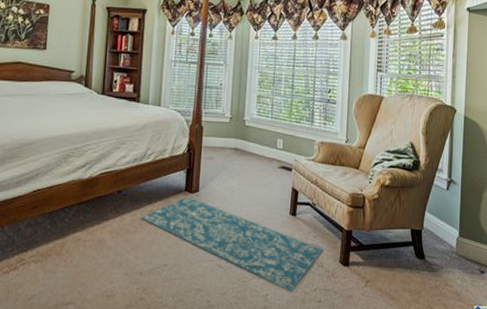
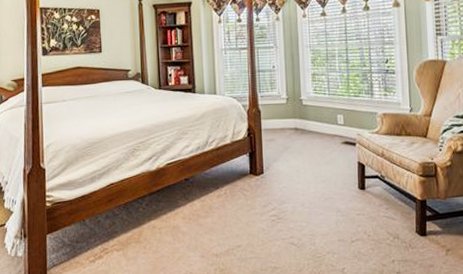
rug: present [140,196,323,292] -> none [210,179,397,265]

